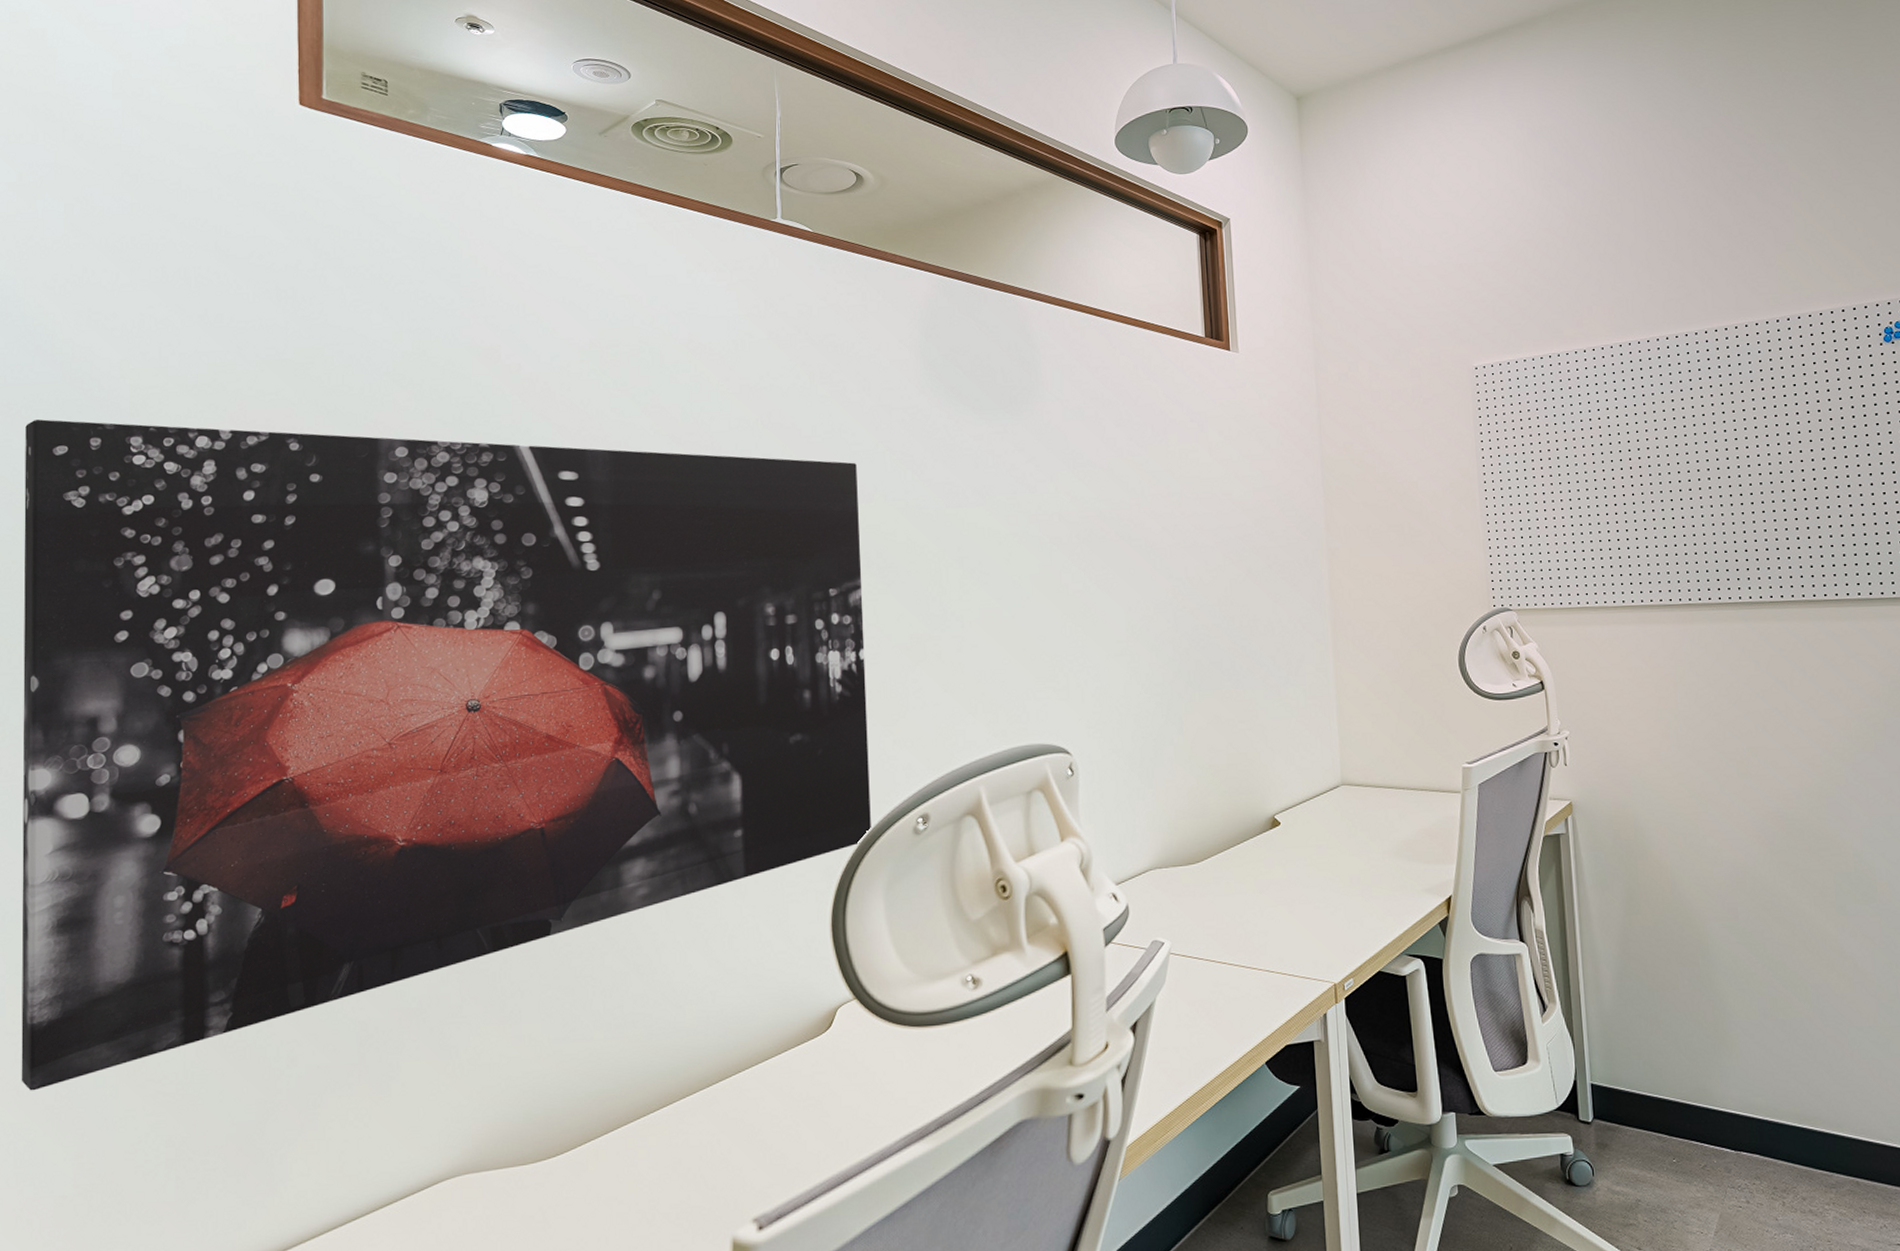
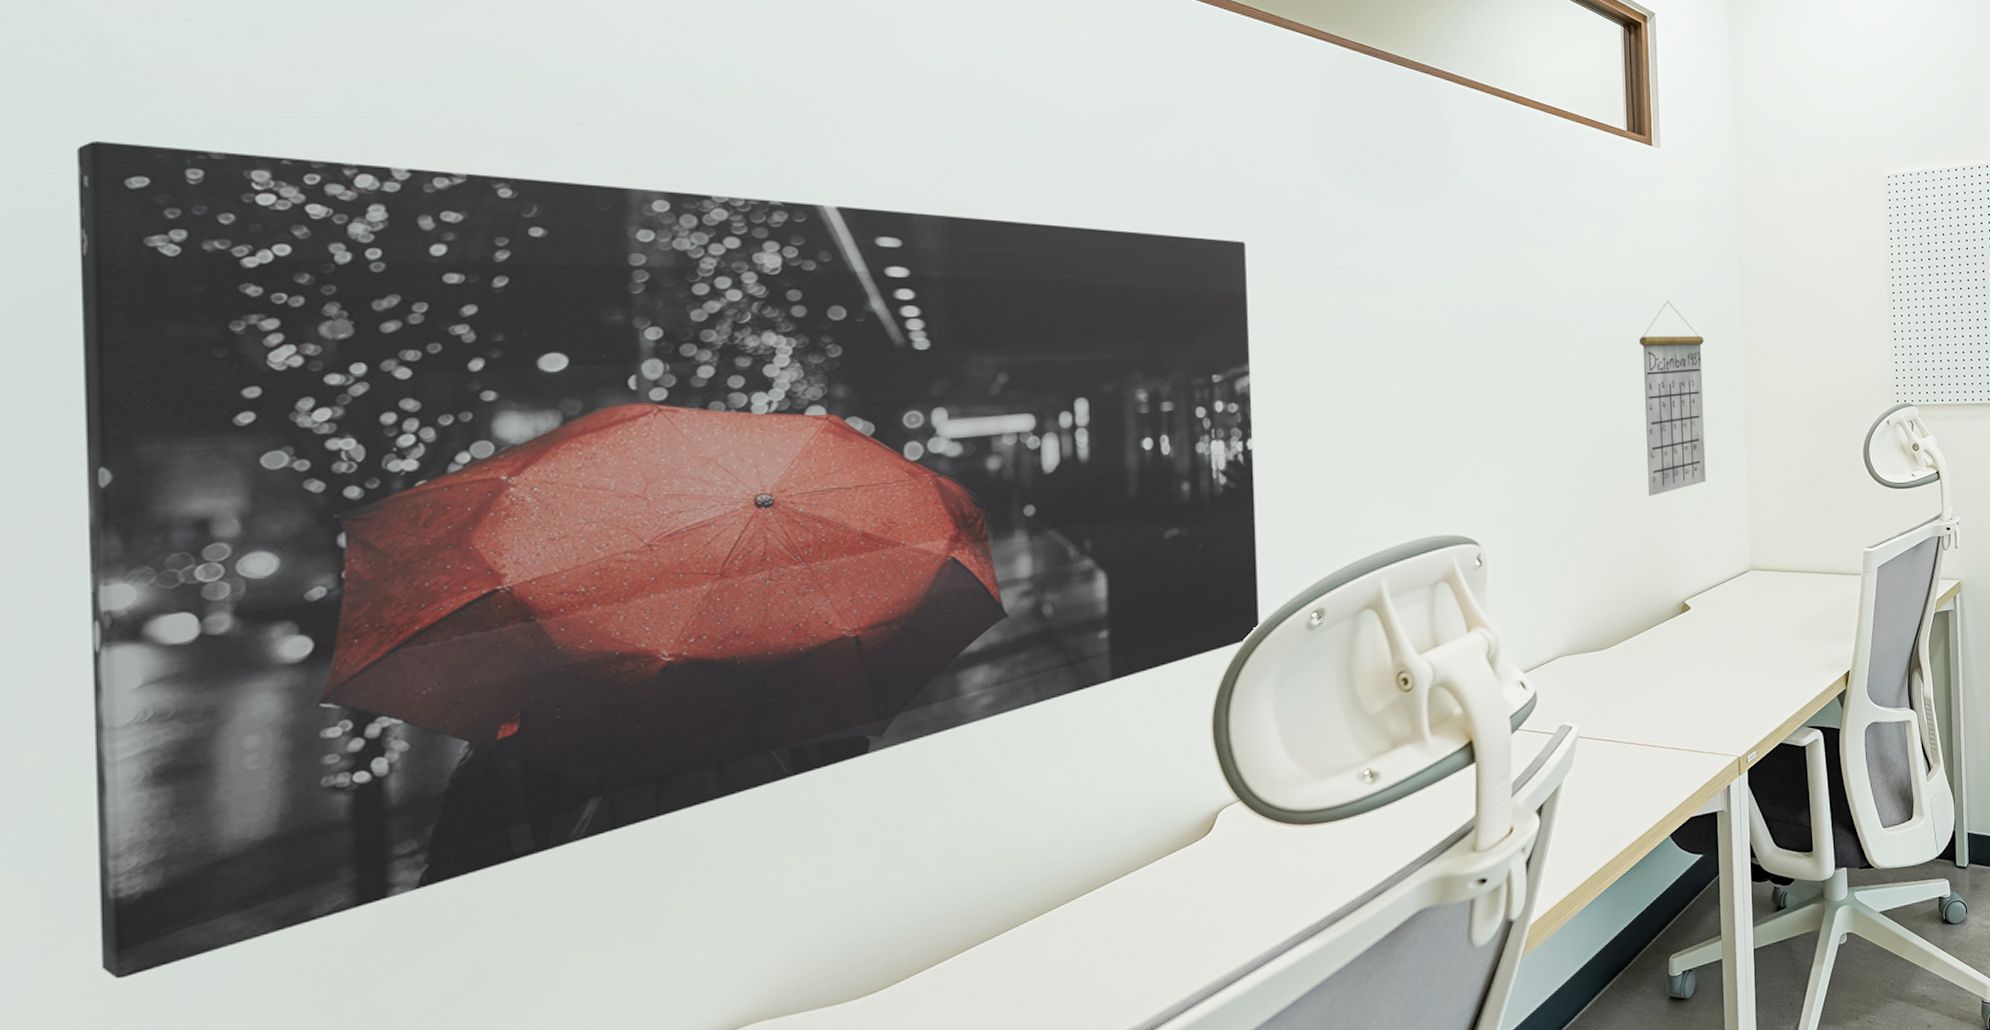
calendar: none [1222,506,1293,707] -> present [1640,301,1706,496]

